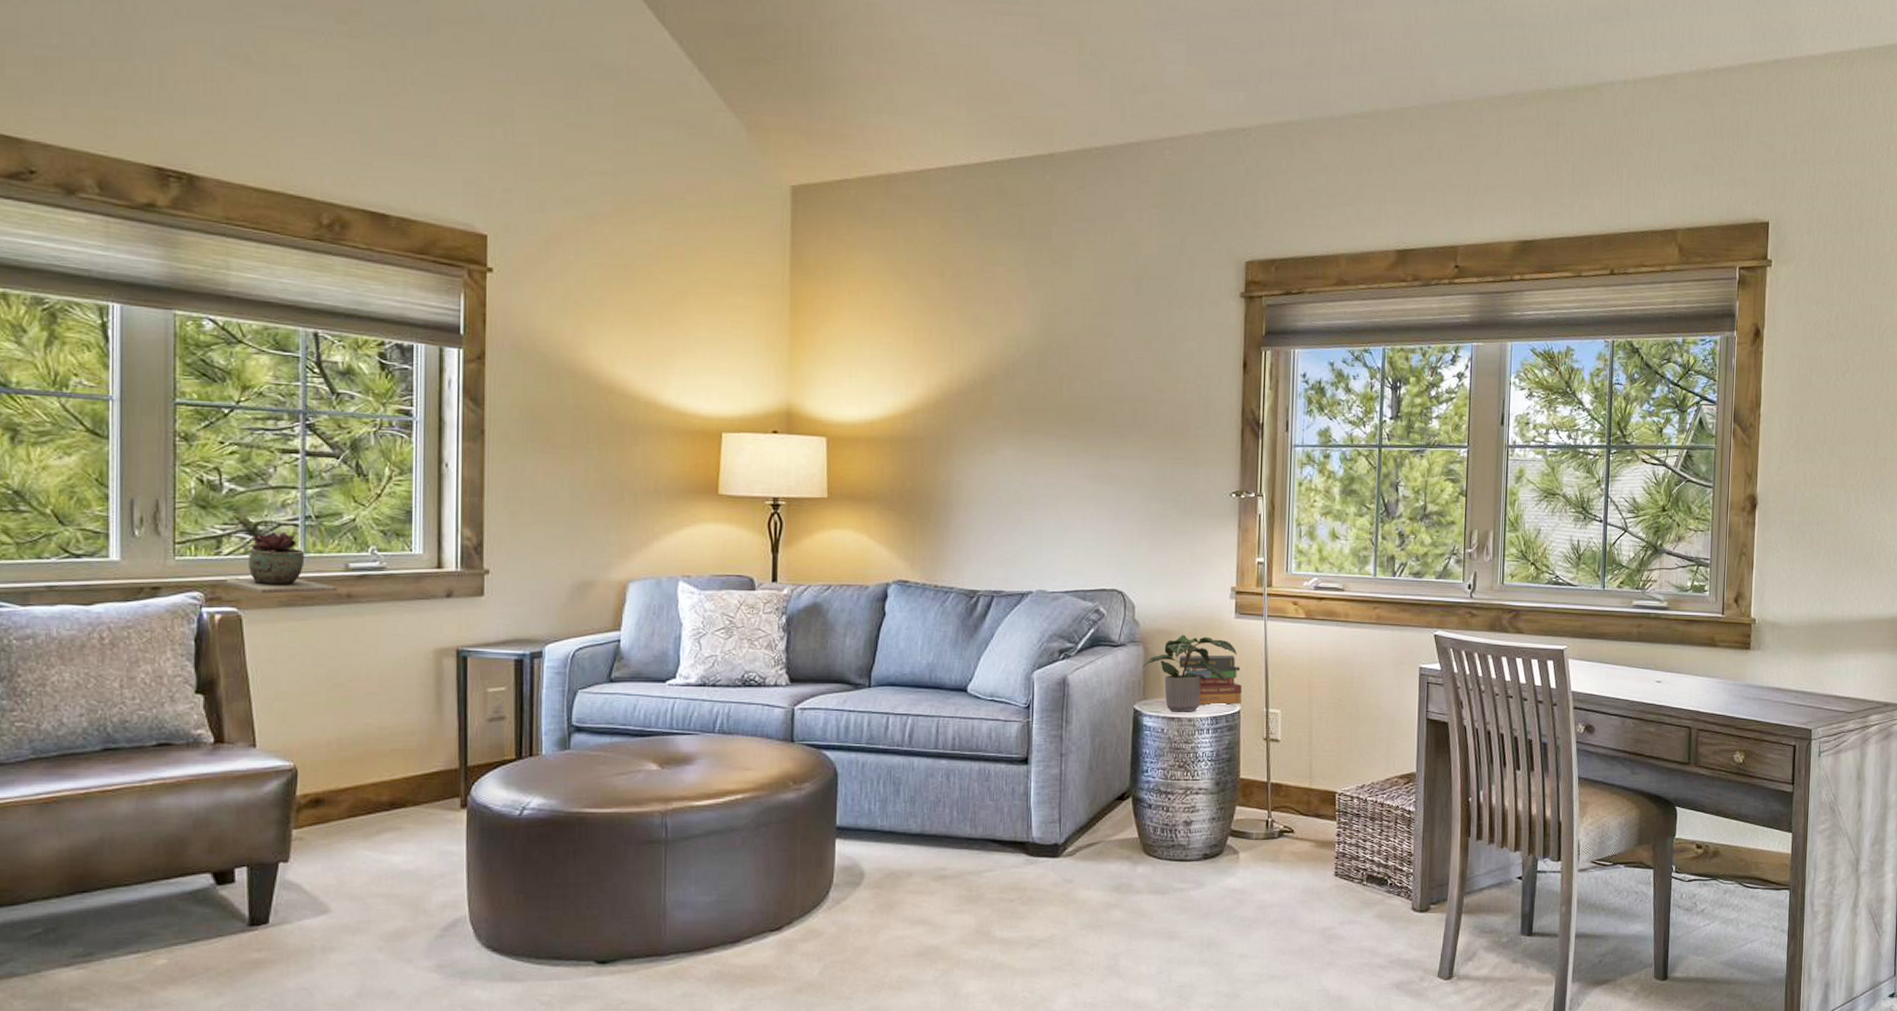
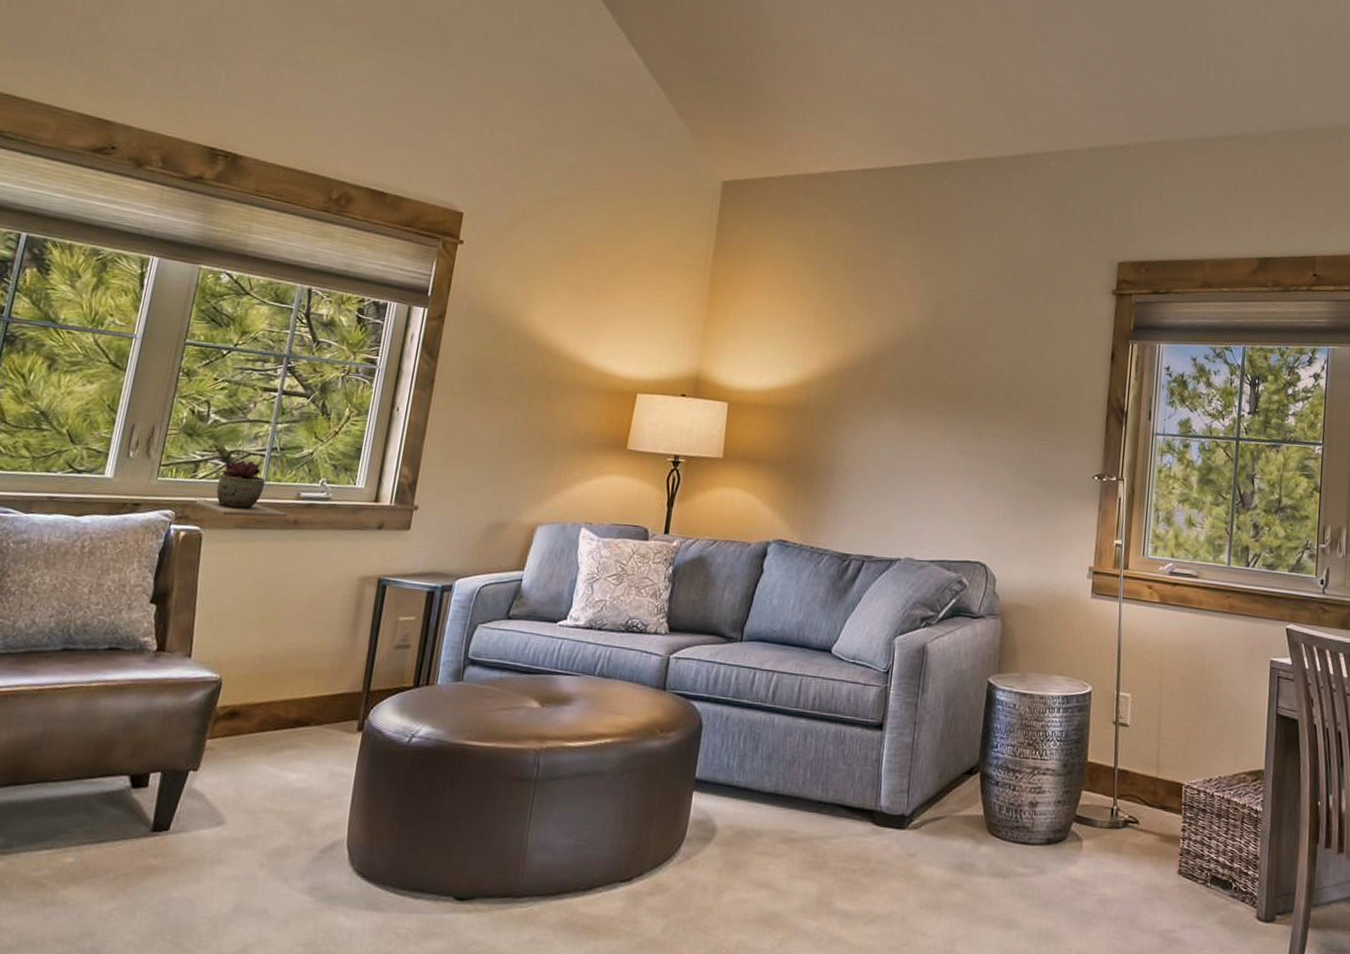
potted plant: present [1143,634,1237,712] -> none [999,611,1091,690]
books: present [1179,654,1242,705] -> none [1035,631,1094,685]

